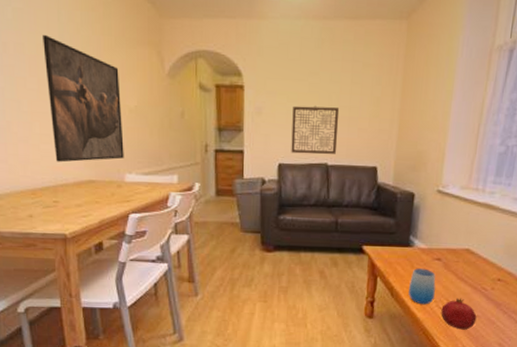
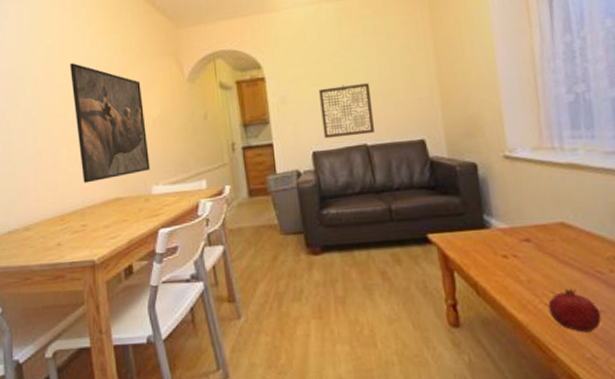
cup: present [408,268,436,305] -> none [496,254,535,303]

